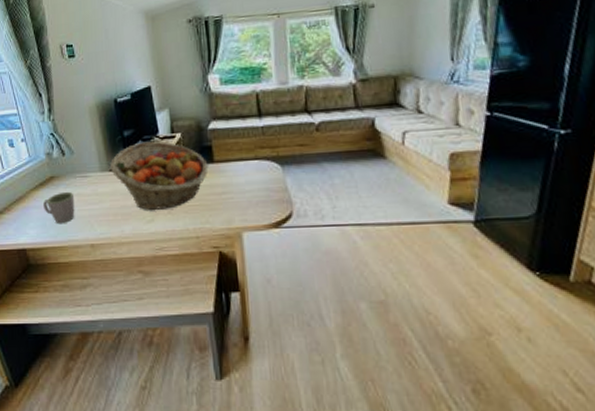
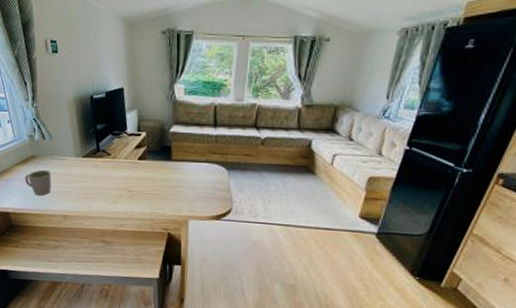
fruit basket: present [110,141,208,210] -> none [84,136,167,194]

